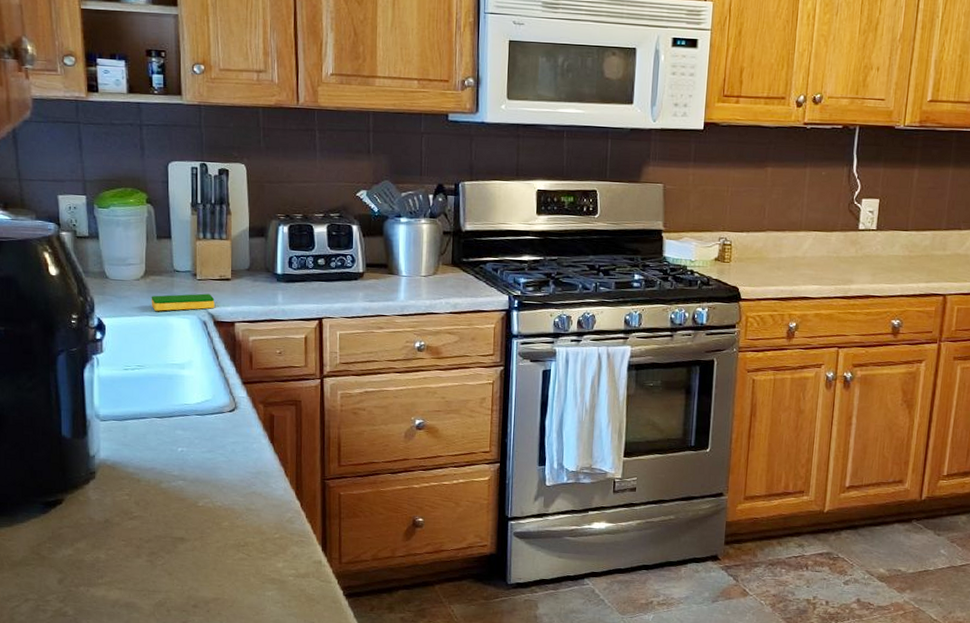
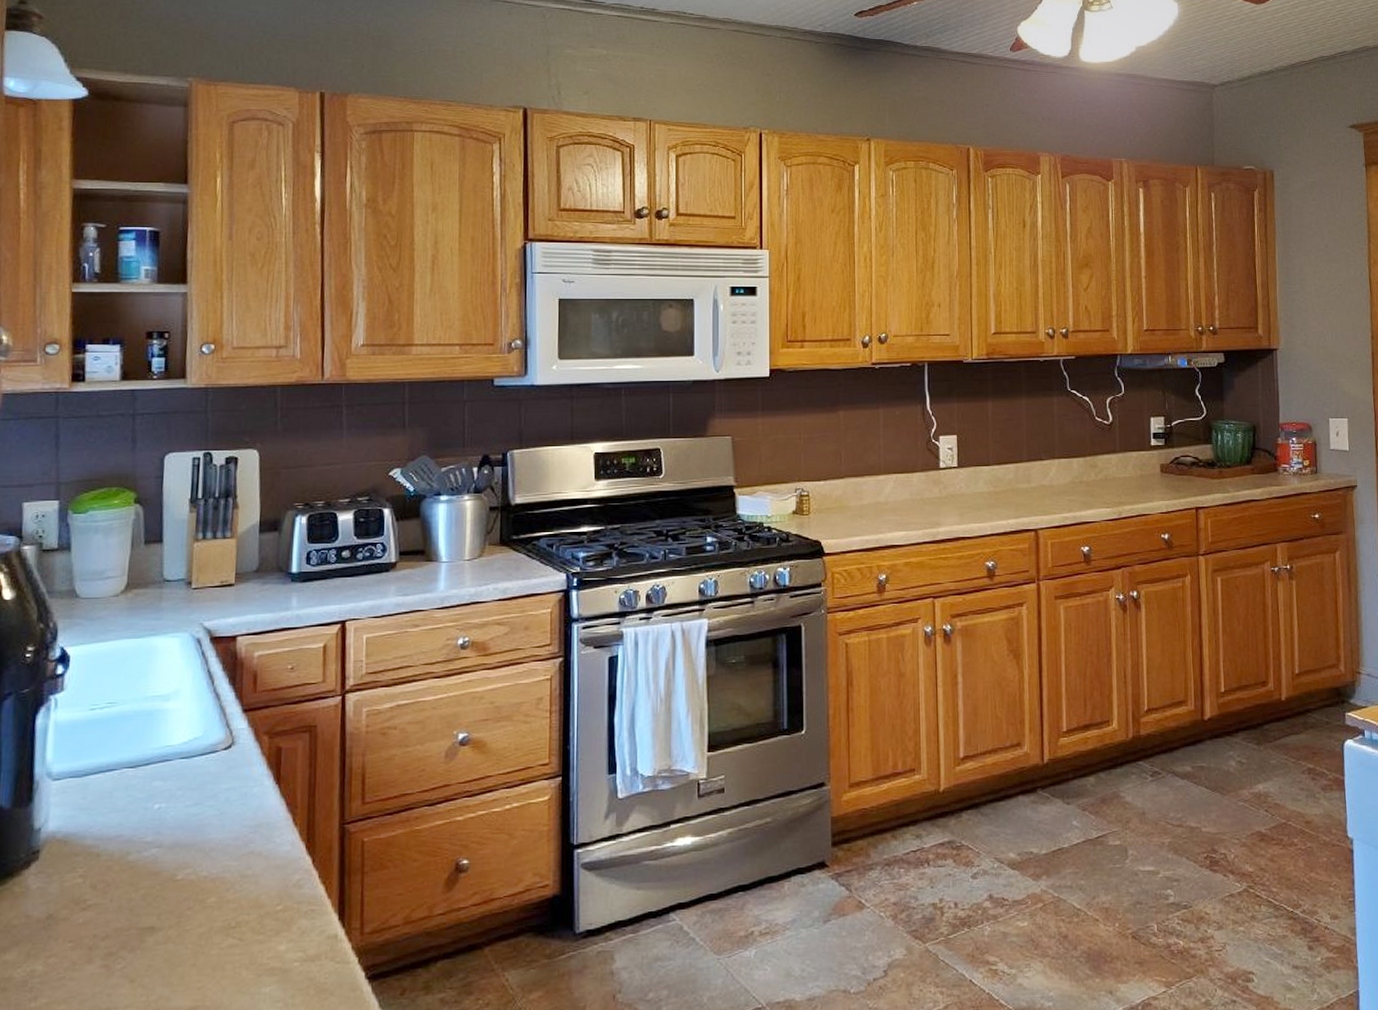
dish sponge: present [151,293,215,311] -> none [131,604,213,632]

